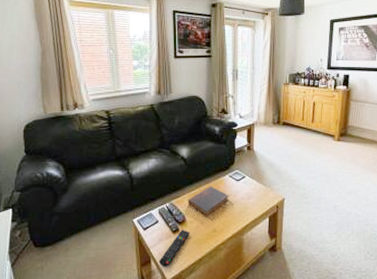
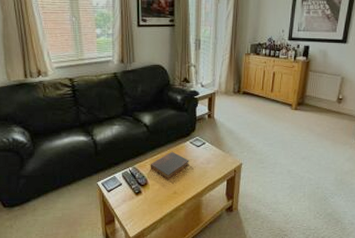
remote control: present [159,229,190,267] -> none [122,191,152,225]

